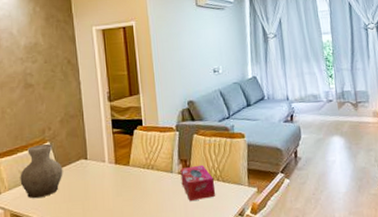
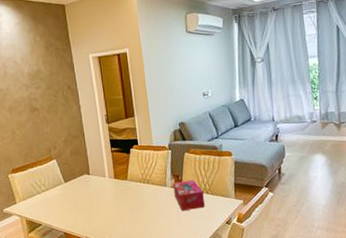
vase: present [20,144,63,198] -> none [32,161,69,207]

